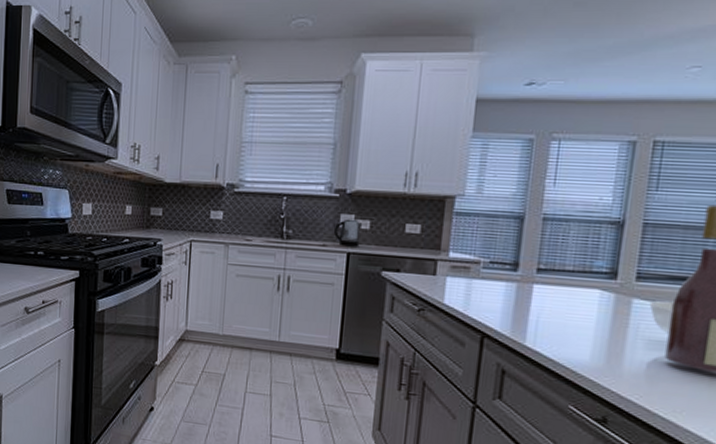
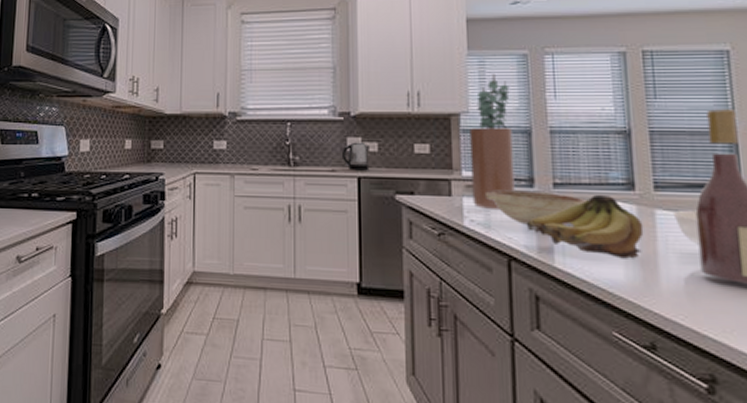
vase: none [455,157,510,291] -> present [469,73,515,211]
decorative bowl: none [468,271,569,306] -> present [484,190,588,225]
fruit: none [503,281,618,343] -> present [526,194,644,259]

